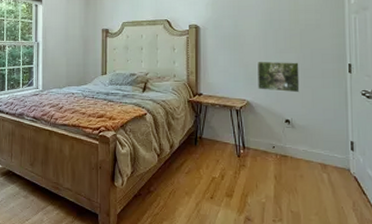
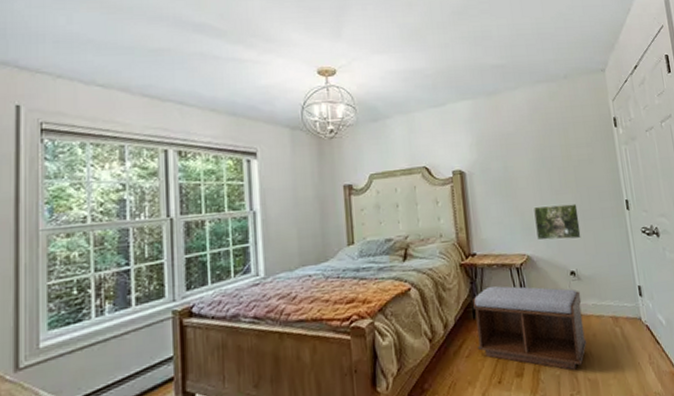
bench: none [196,121,294,201] -> present [473,285,587,370]

